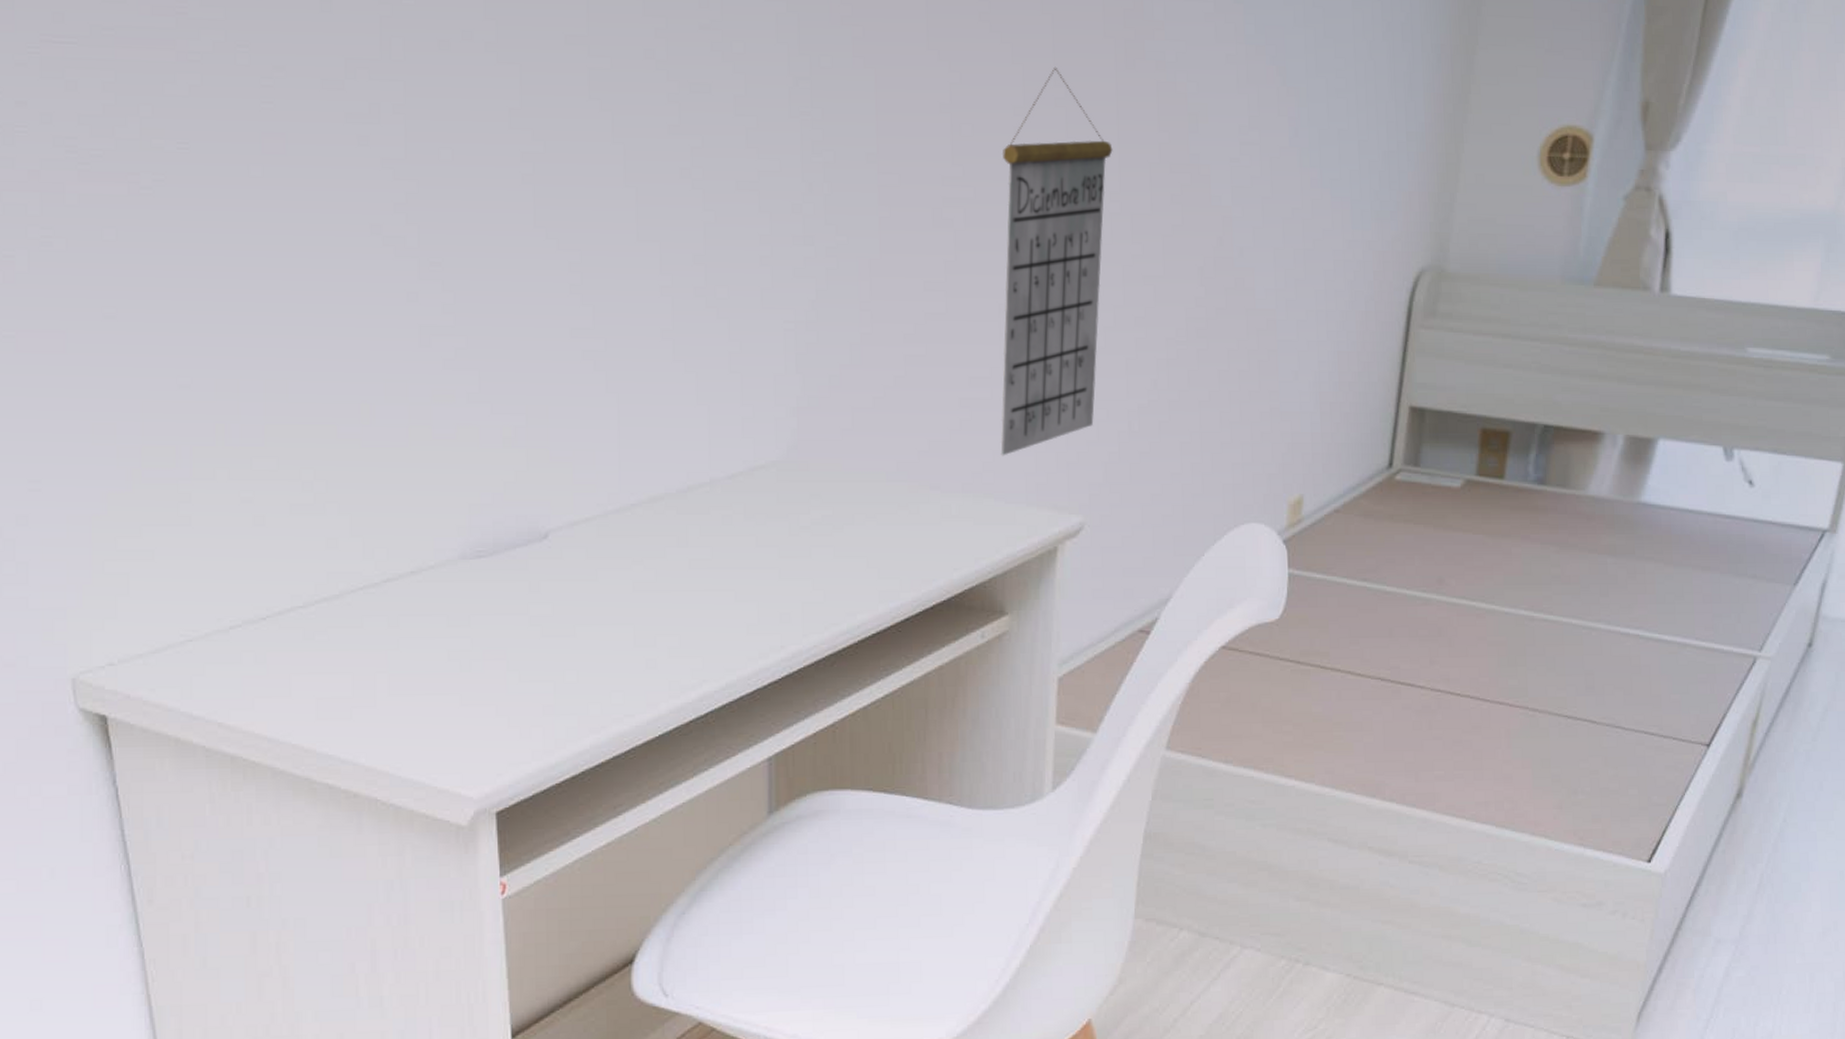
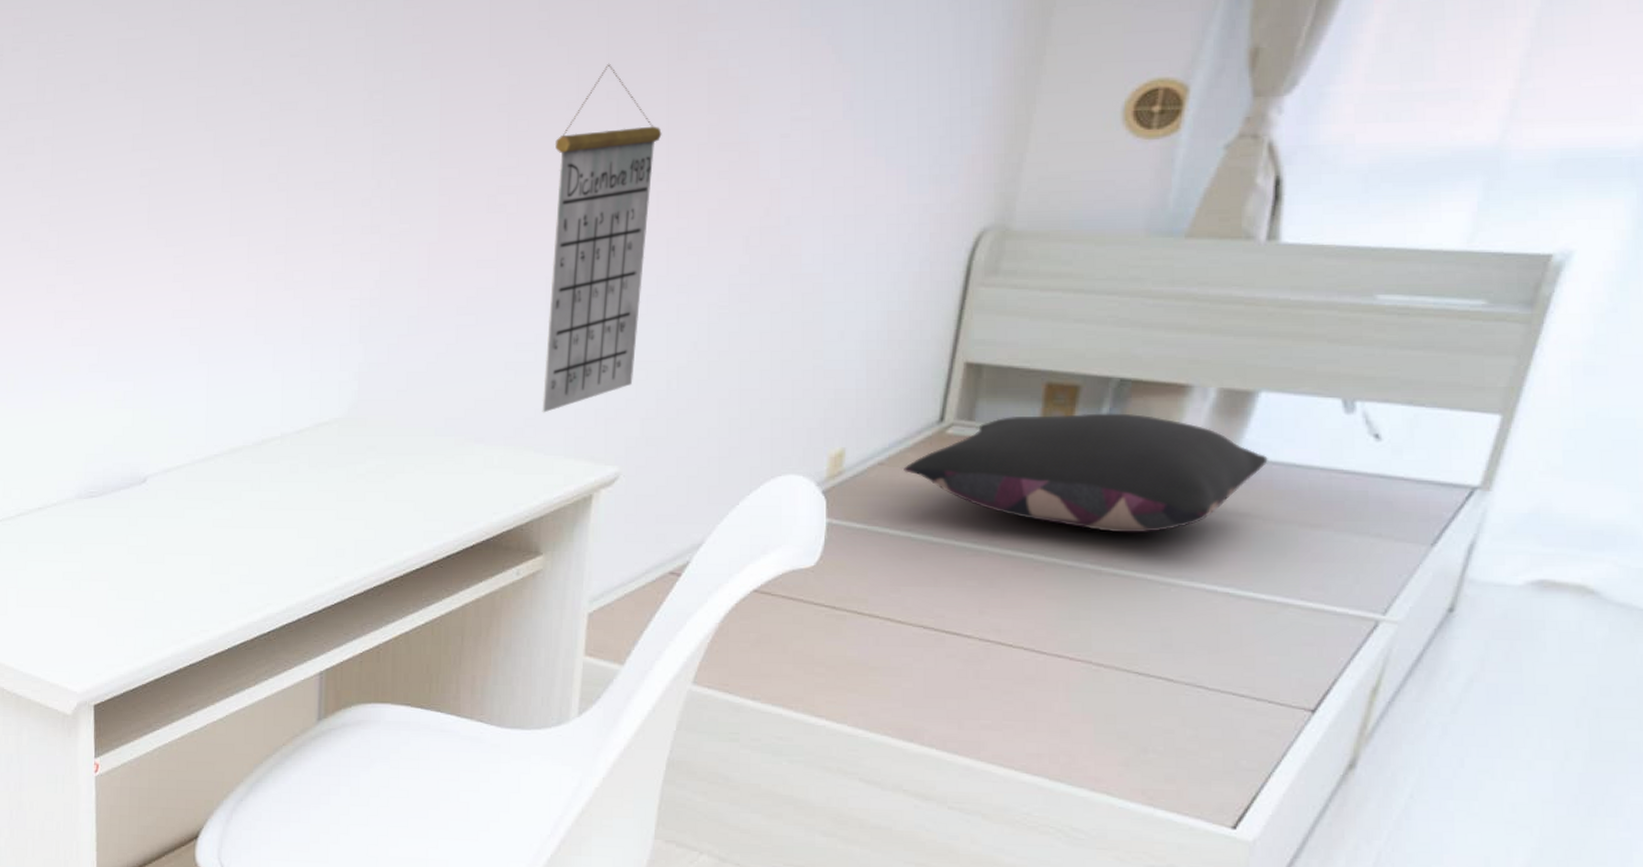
pillow: none [1358,459,1667,579] -> present [904,413,1268,533]

